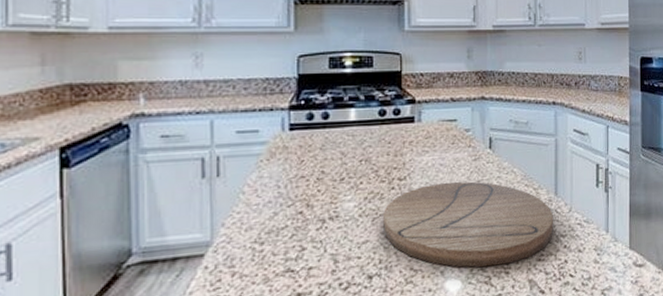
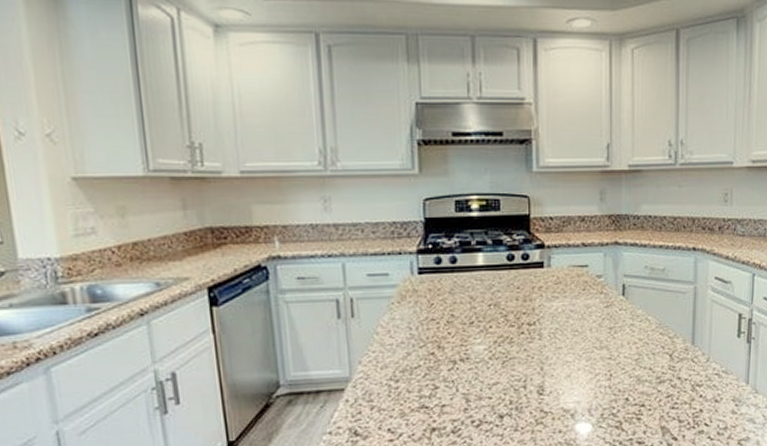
cutting board: present [384,181,554,268] -> none [513,328,690,413]

